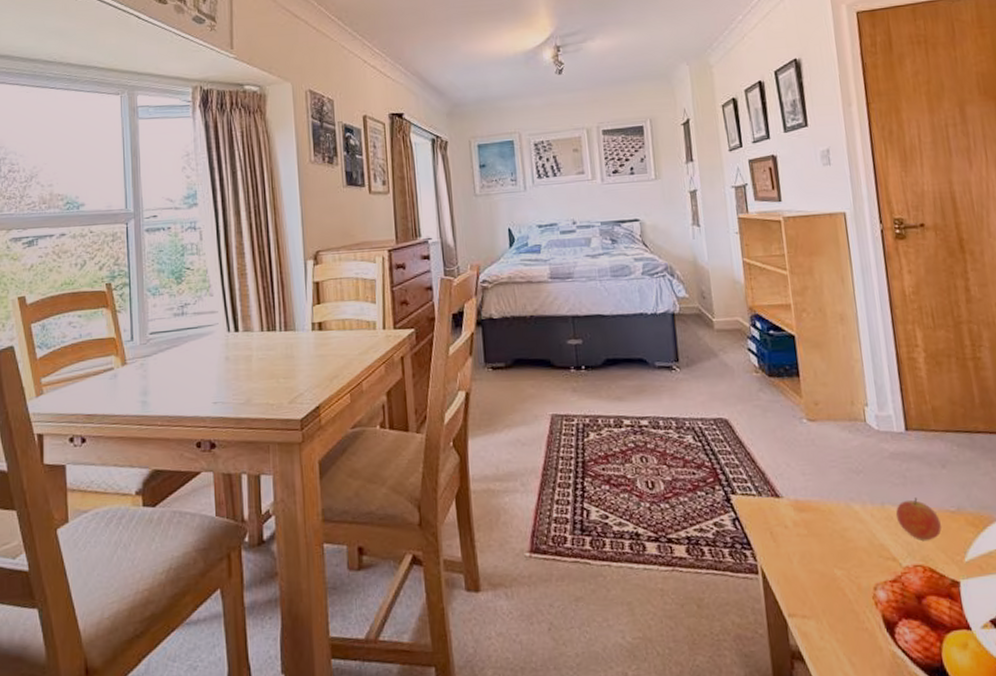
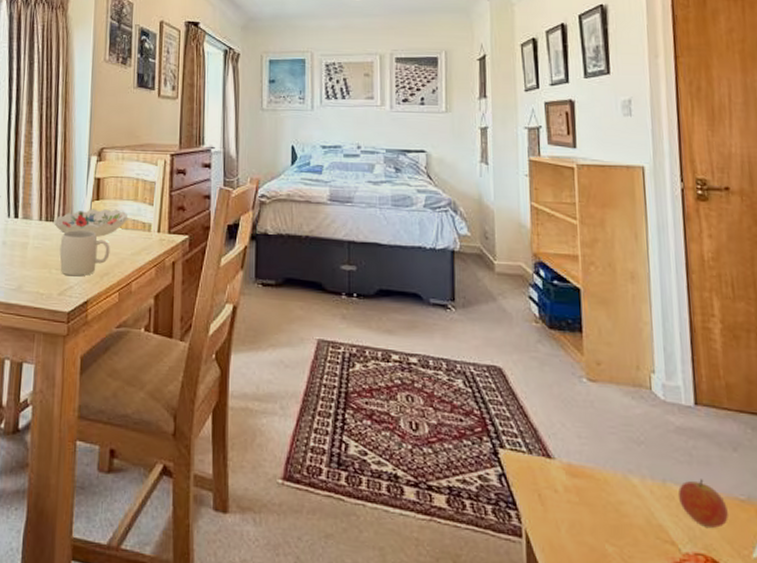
decorative bowl: none [276,311,352,342] -> present [54,208,128,238]
mug: none [285,335,337,383] -> present [59,229,110,277]

